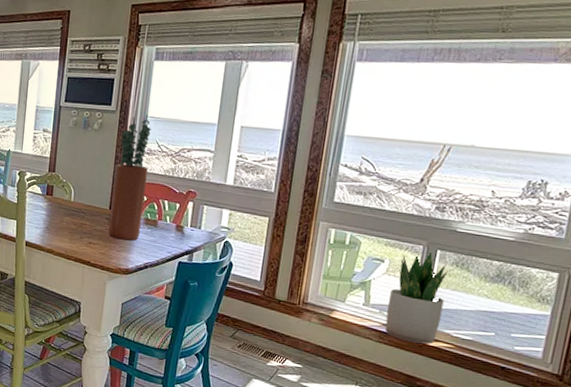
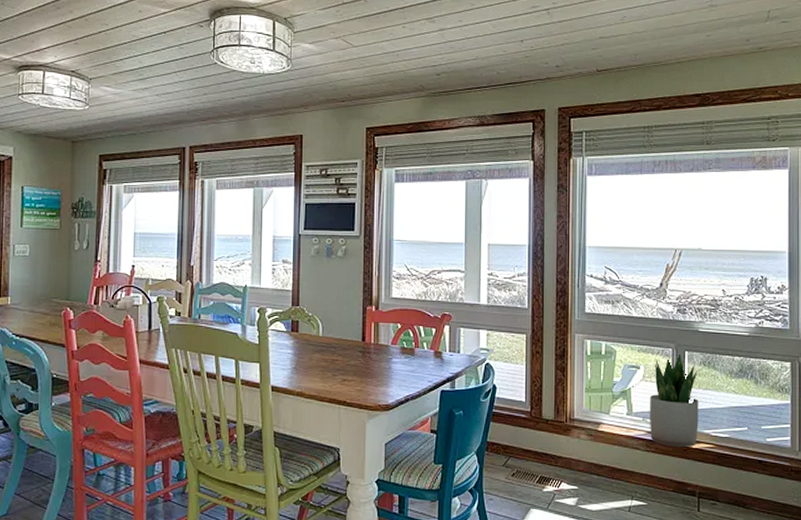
vase: present [108,114,151,241] -> none [363,237,399,373]

